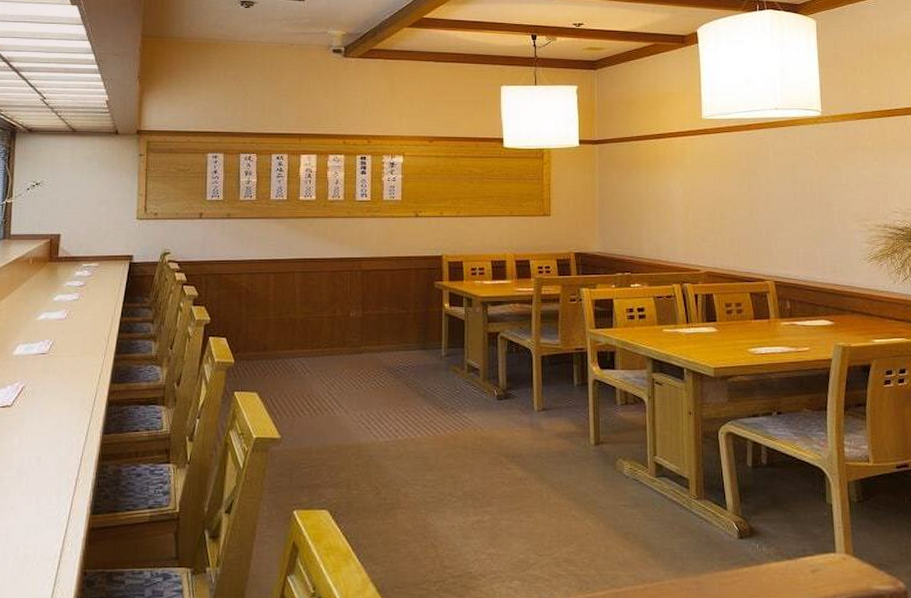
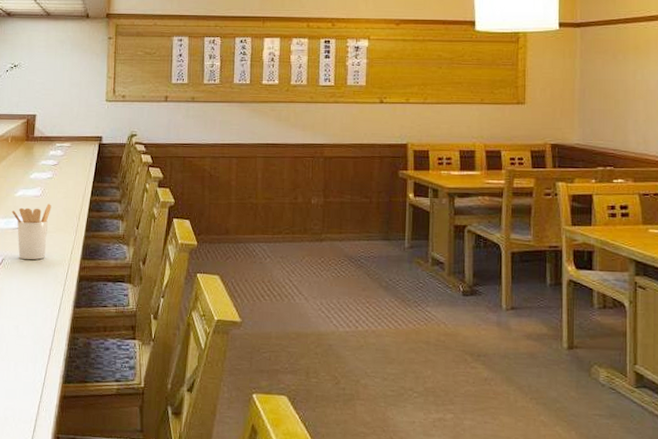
utensil holder: none [33,327,78,387] -> present [11,204,52,260]

